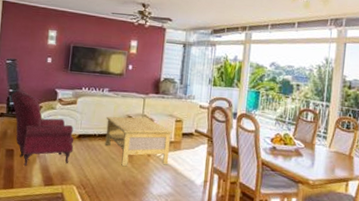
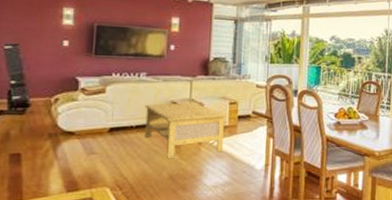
armchair: present [11,90,74,166] -> none [13,81,104,171]

